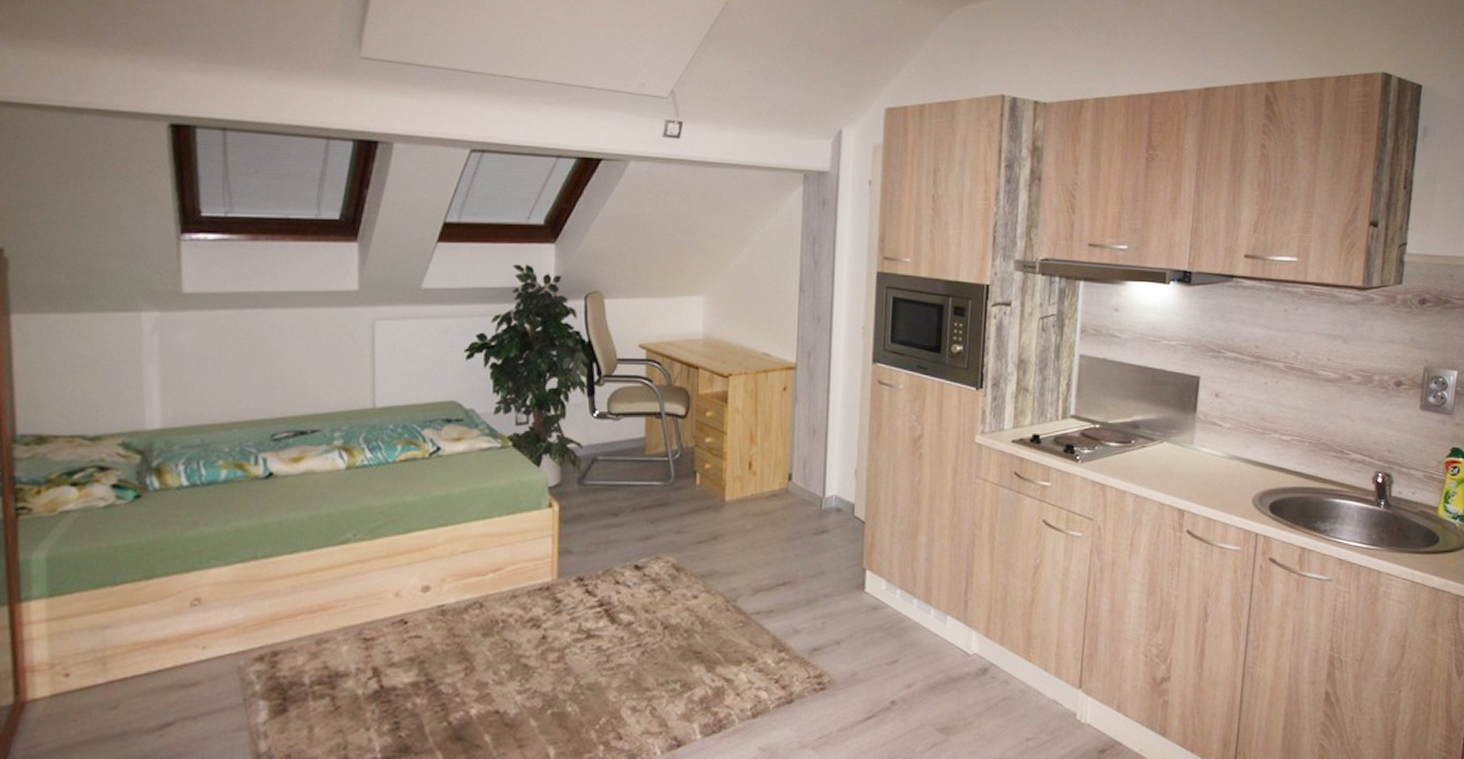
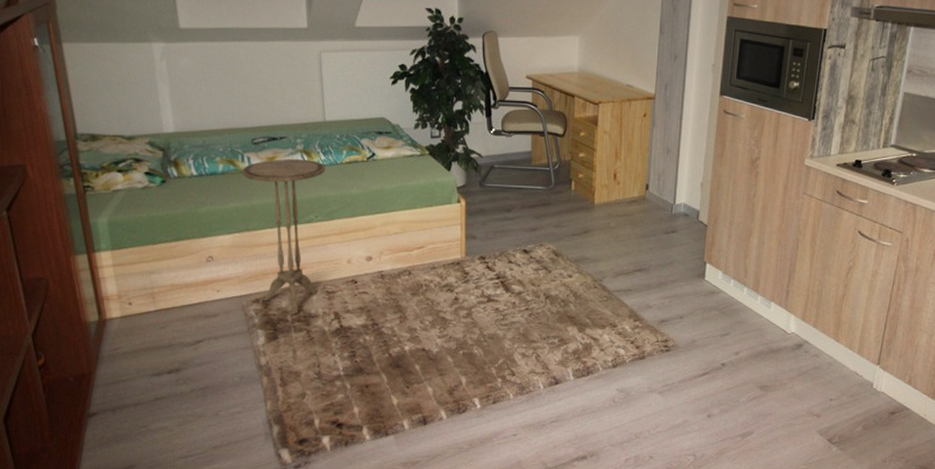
side table: none [252,458,372,674] -> present [241,158,326,315]

